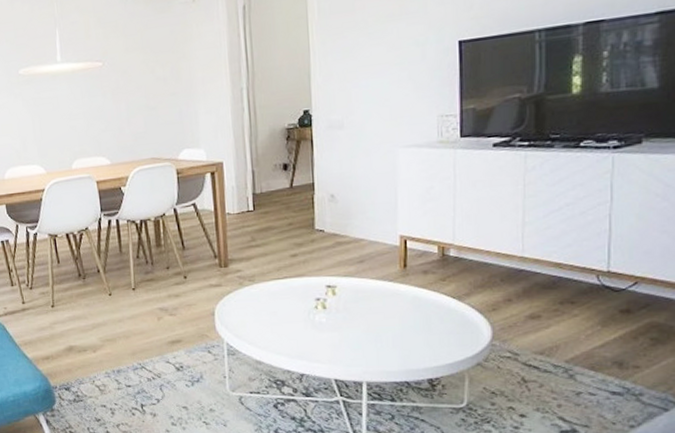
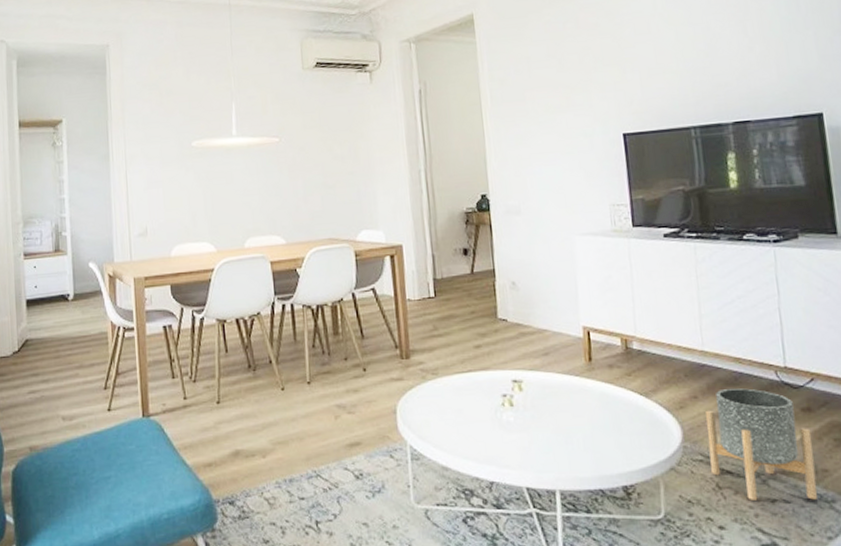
planter: none [518,291,627,393] -> present [706,388,818,500]

